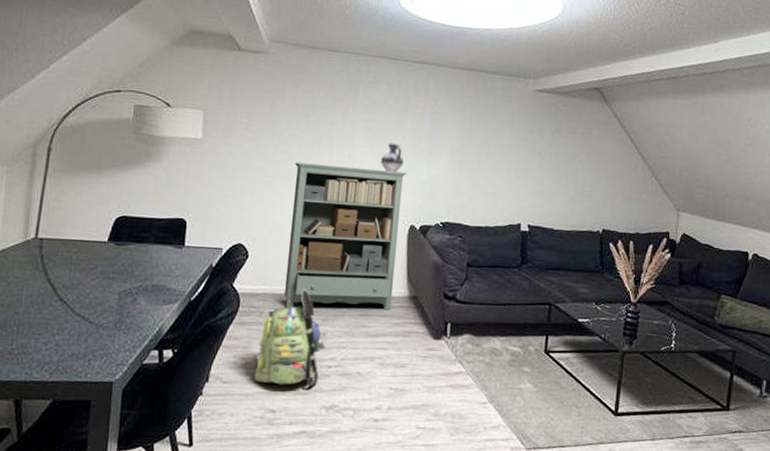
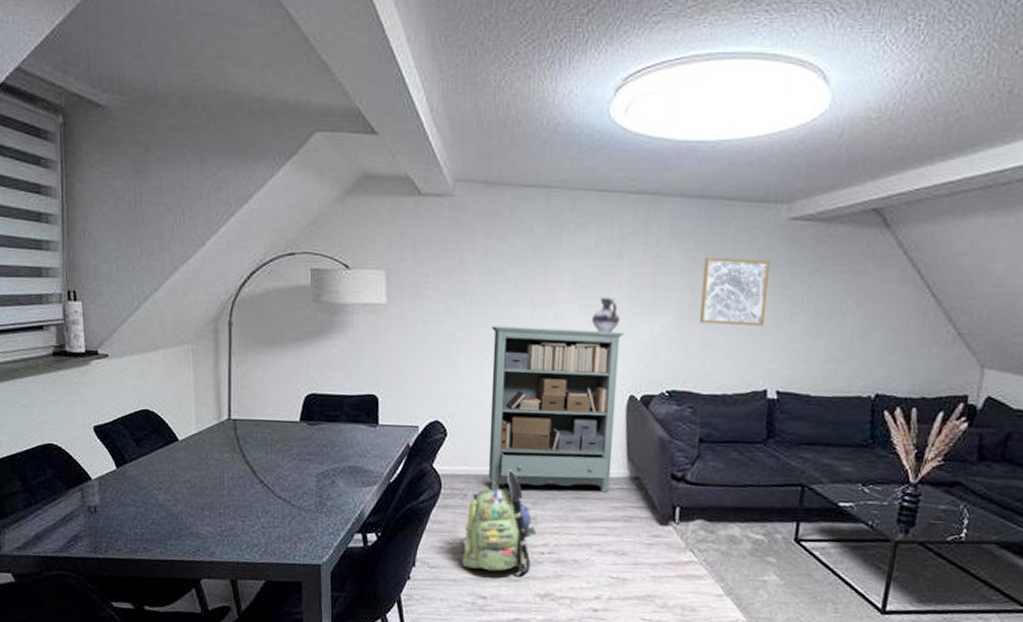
wall art: none [467,116,521,172] -> present [699,257,770,326]

